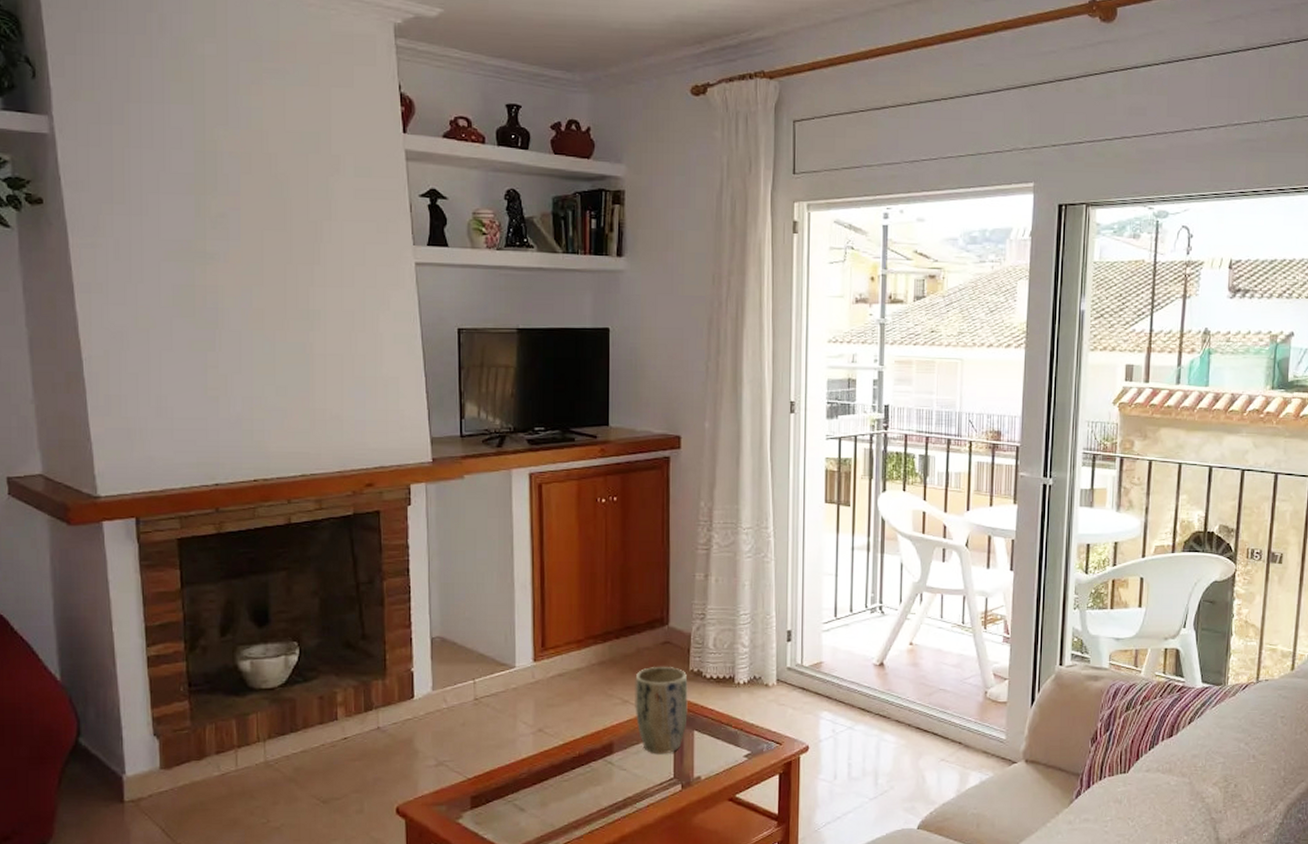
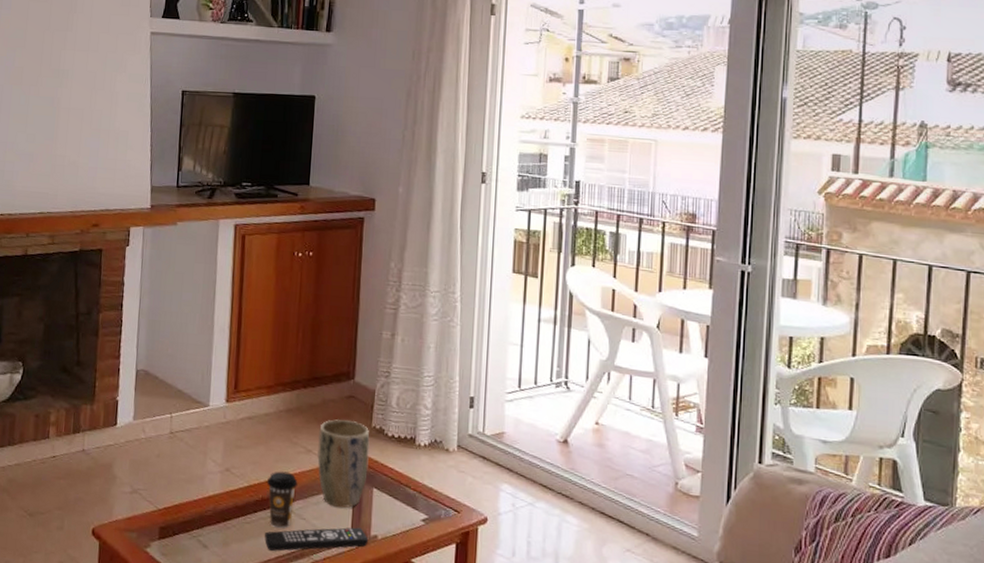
coffee cup: none [582,725,616,781] -> present [266,471,298,528]
remote control: none [585,771,692,805] -> present [265,527,369,551]

